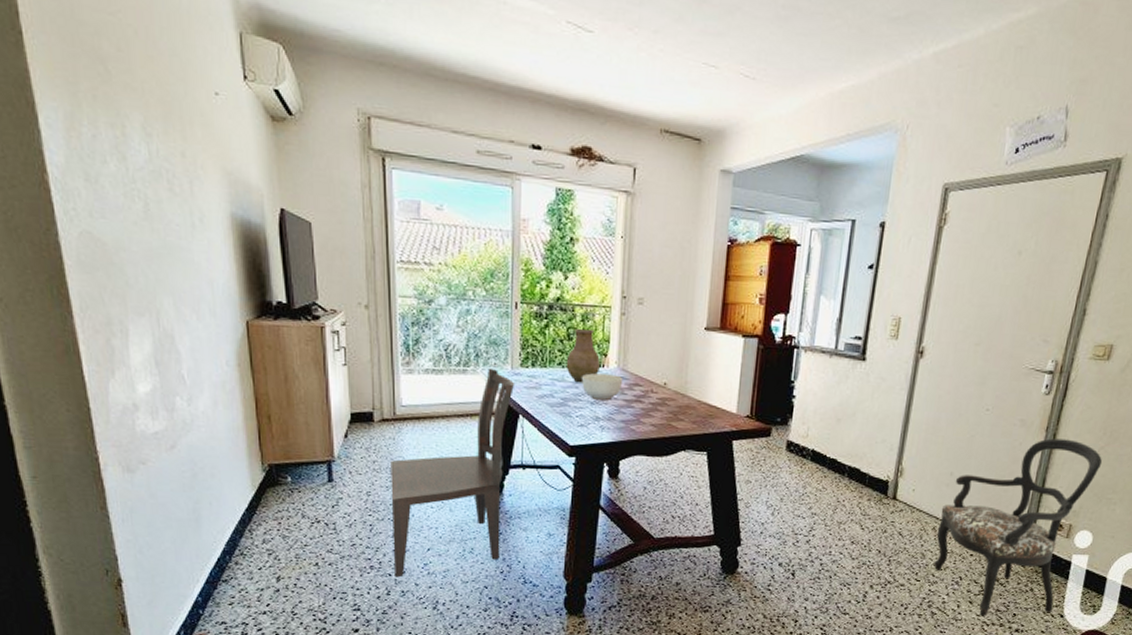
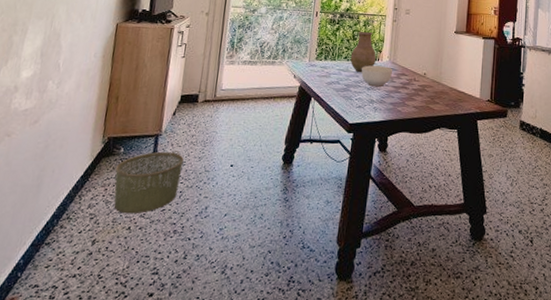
basket: none [285,479,368,549] -> present [114,151,184,214]
dining chair: present [391,367,515,578] -> none [193,60,311,242]

